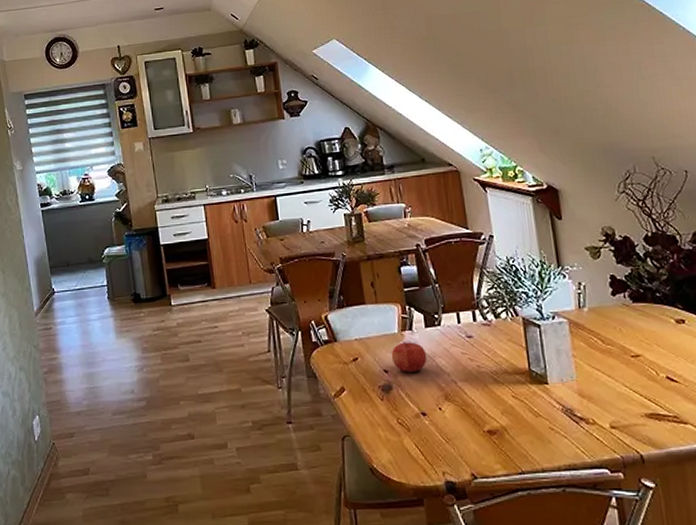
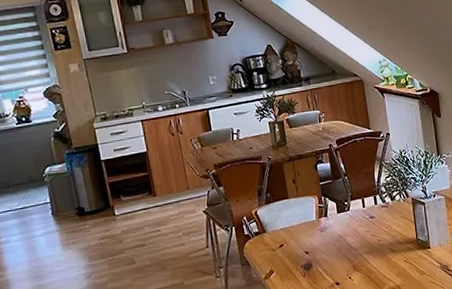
fruit: present [391,342,427,372] -> none [310,226,340,252]

